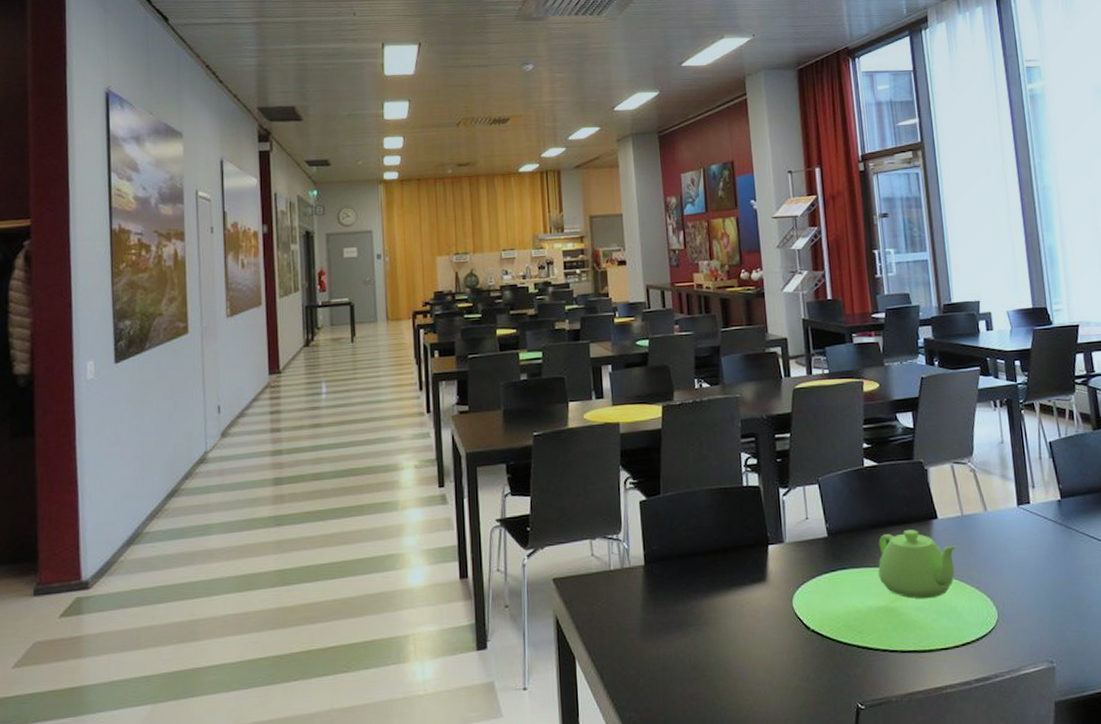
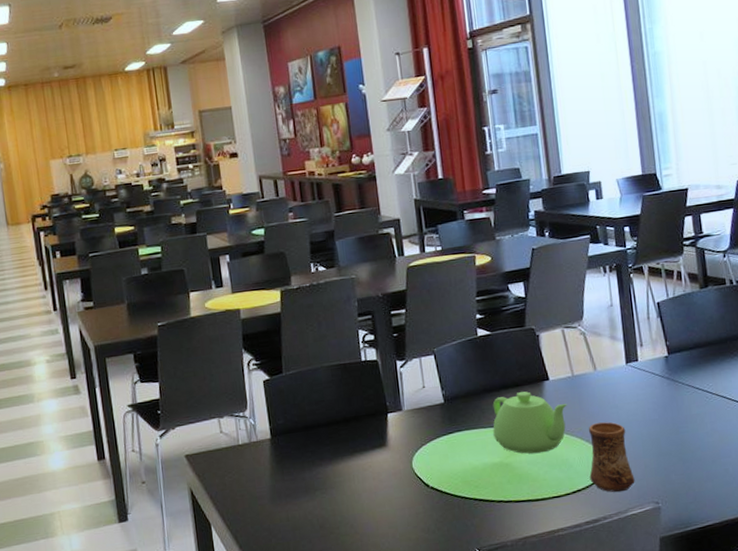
cup: none [978,568,1028,648] -> present [588,422,635,492]

